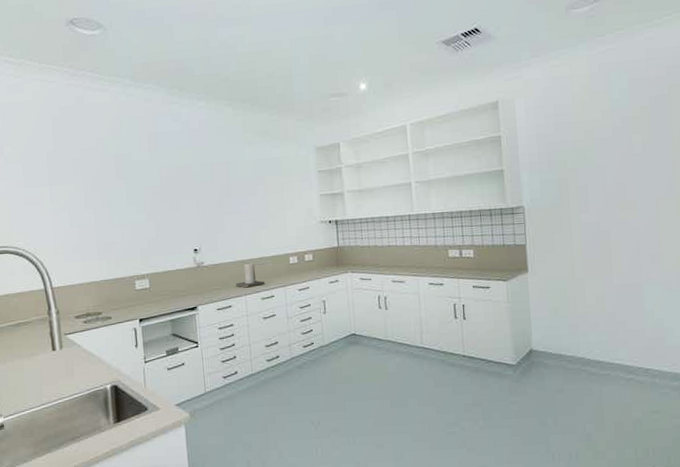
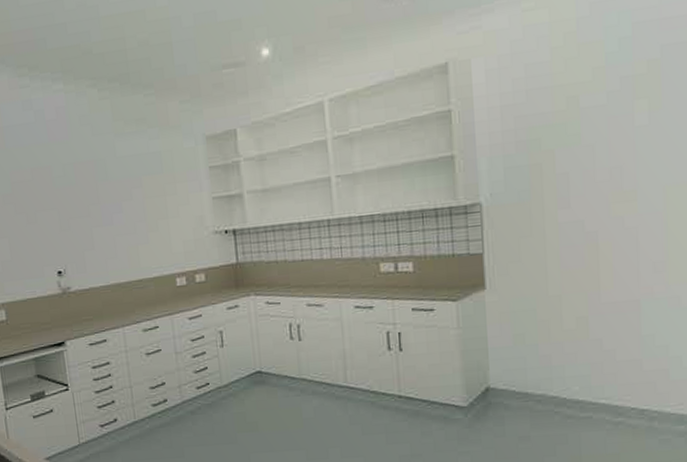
paper towel roll: present [236,263,265,288] -> none [111,286,146,318]

